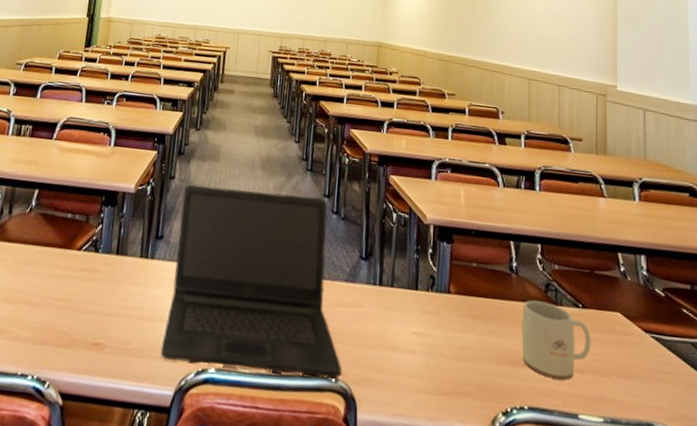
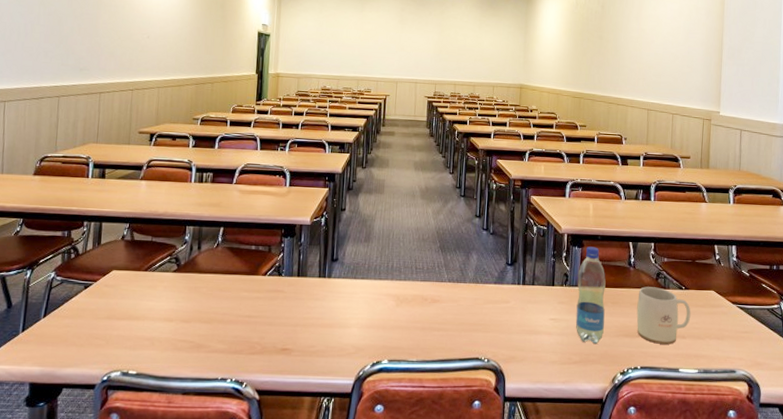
laptop: present [160,185,342,378] -> none [340,214,493,359]
bottle: none [444,243,482,372] -> present [575,246,606,345]

